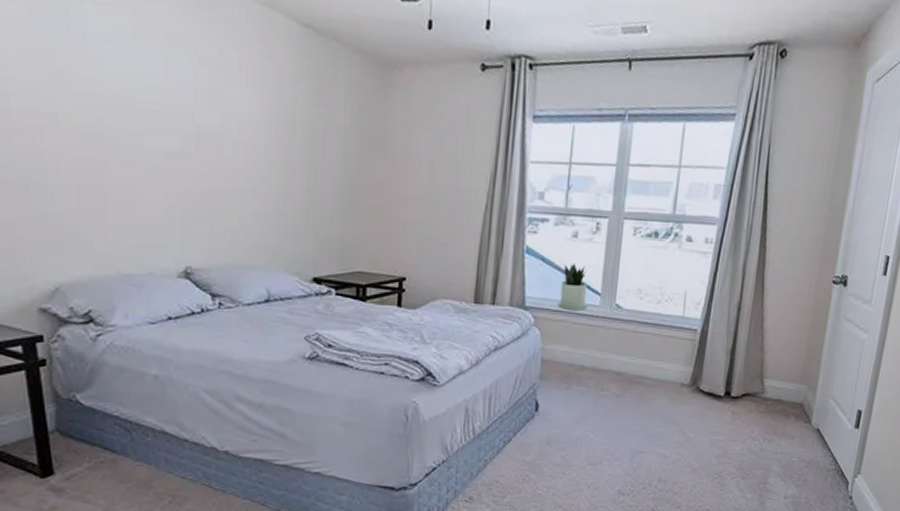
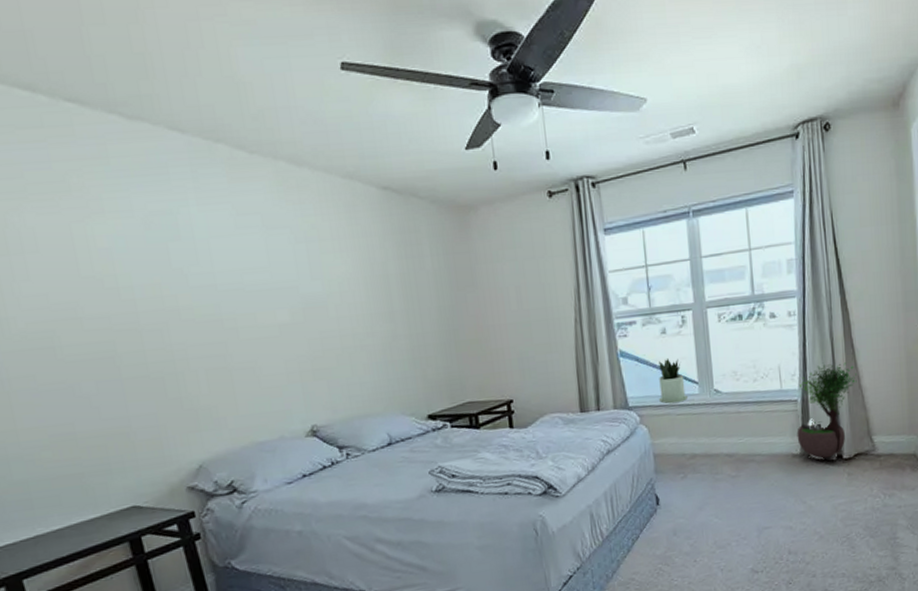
potted tree: none [689,296,761,393] -> present [797,362,857,459]

